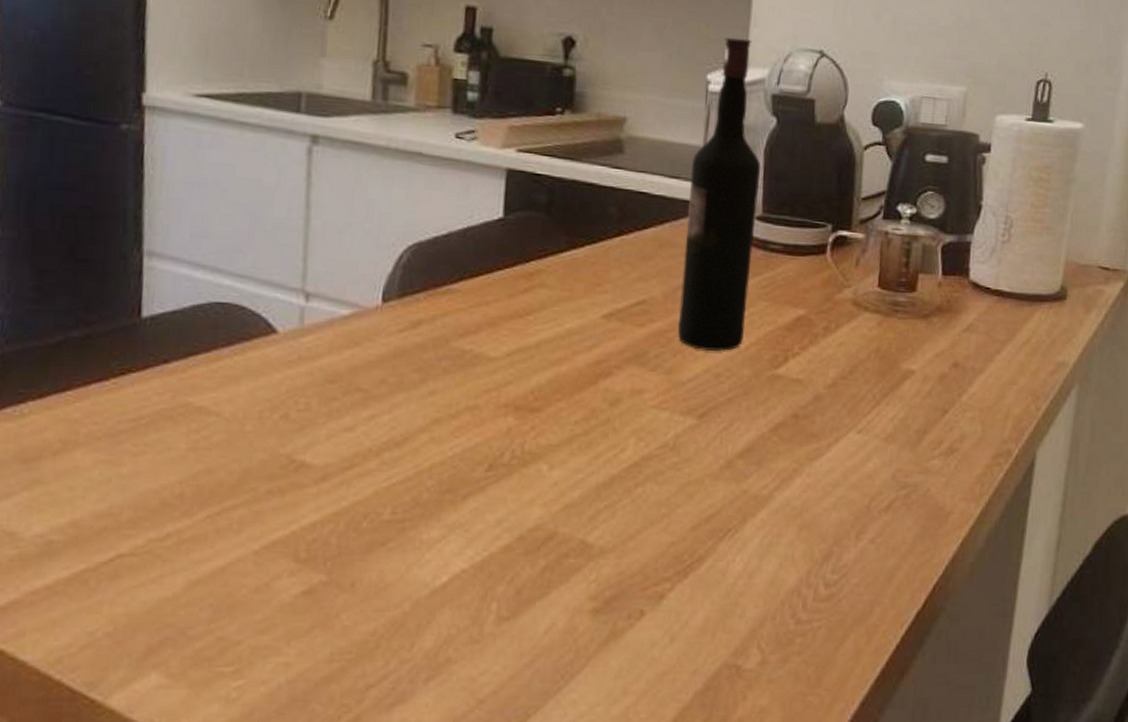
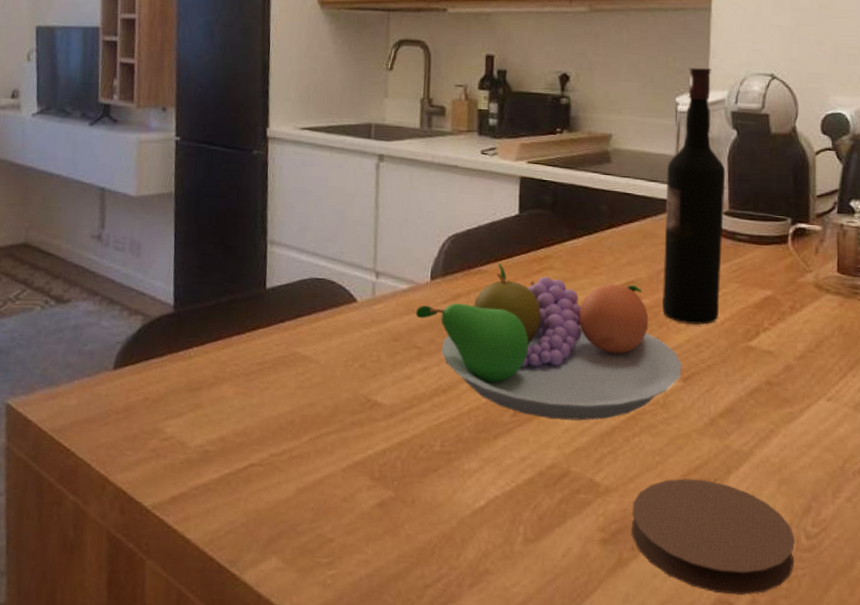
fruit bowl: none [360,279,698,471] -> present [415,263,682,421]
coaster: none [629,531,813,656] -> present [632,478,795,595]

